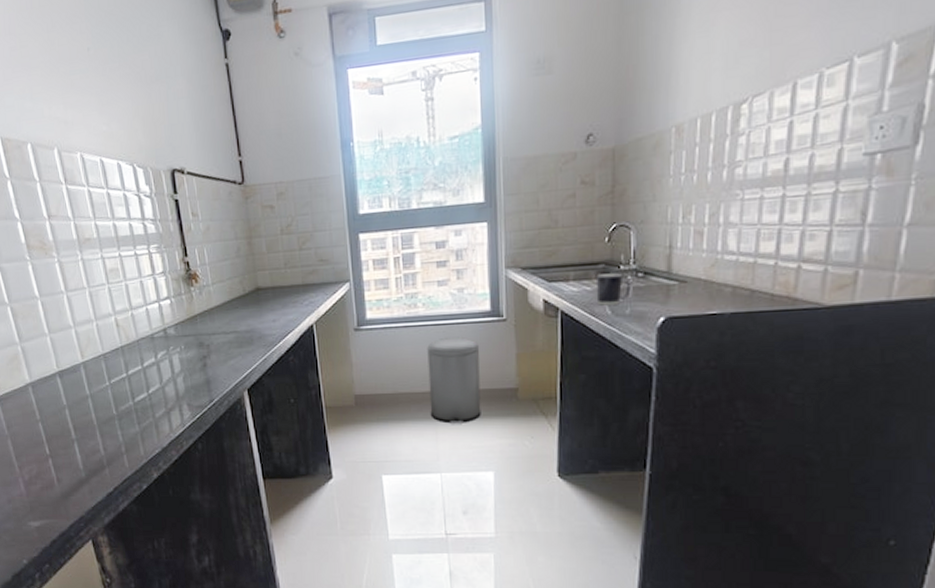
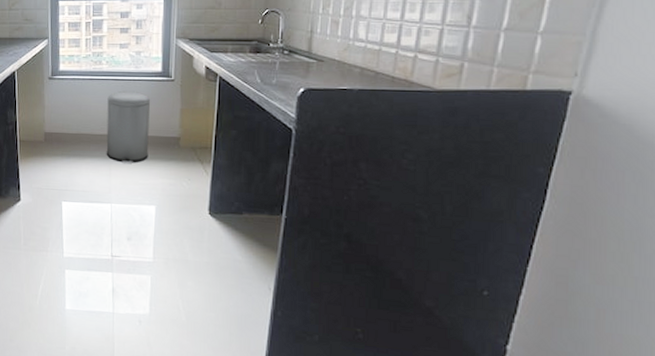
mug: present [595,273,631,306] -> none [249,49,278,75]

